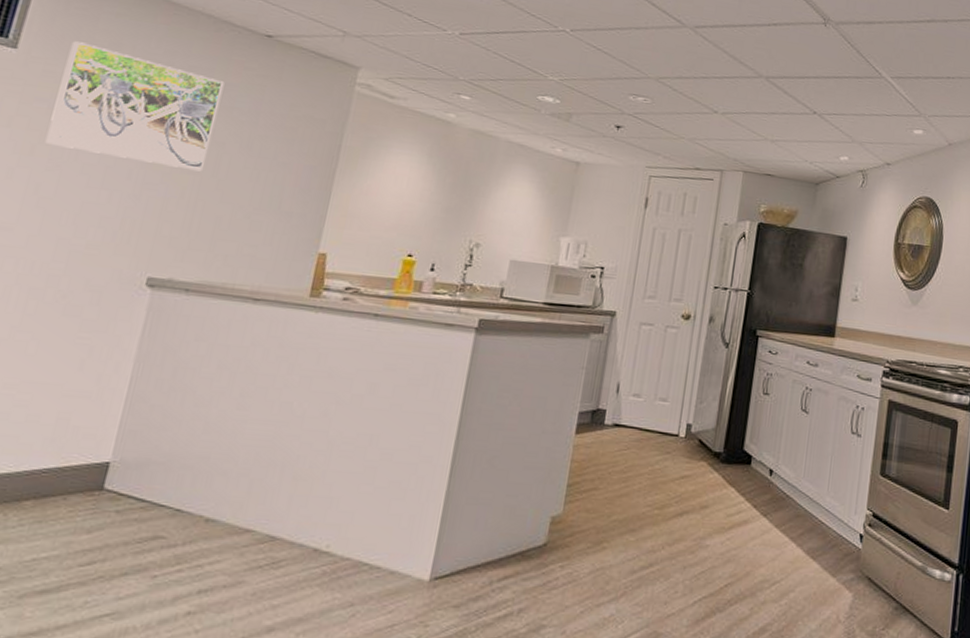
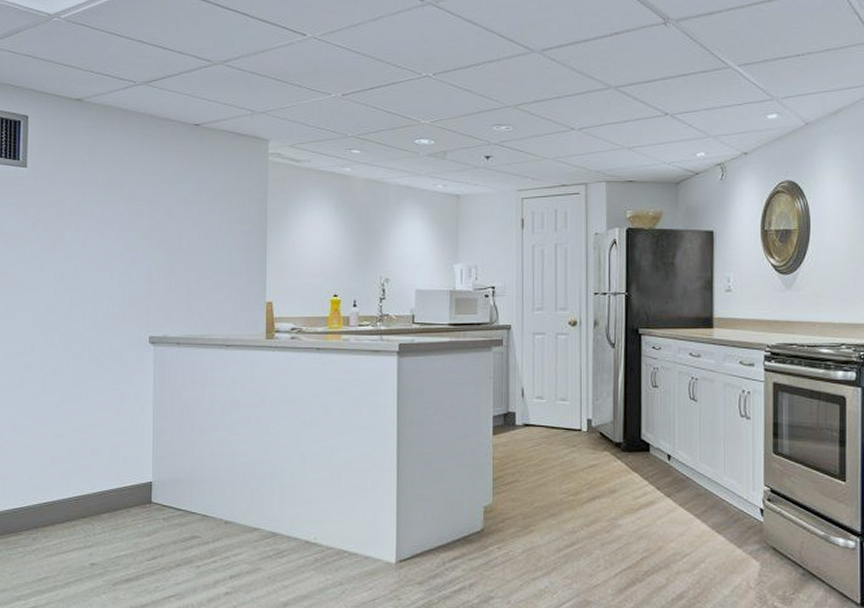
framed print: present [45,41,225,172] -> none [60,154,172,247]

